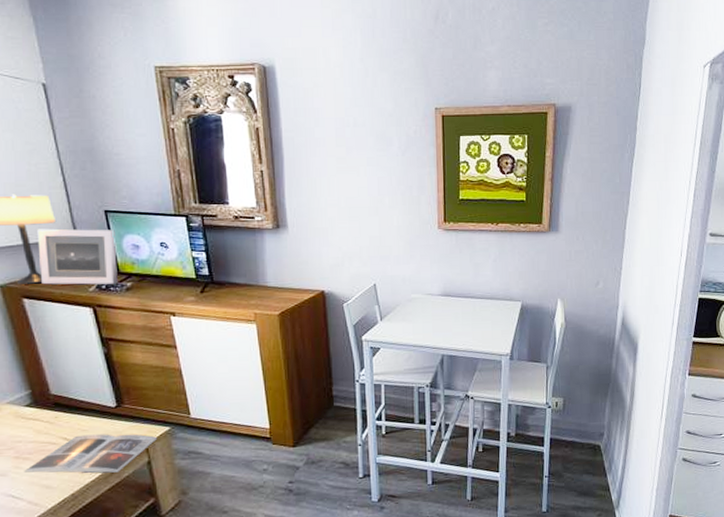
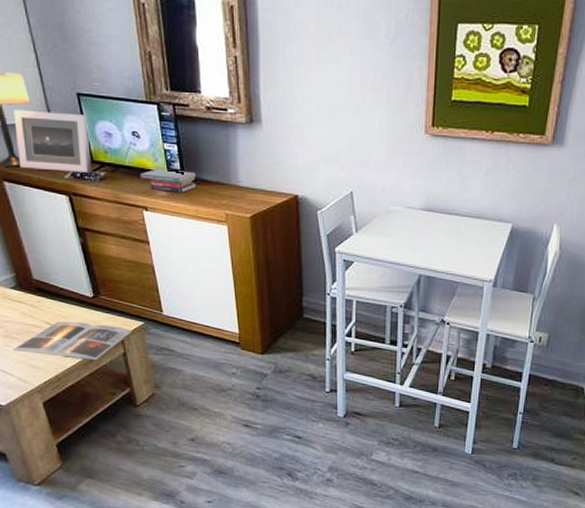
books: none [168,275,225,298] -> present [140,168,196,194]

